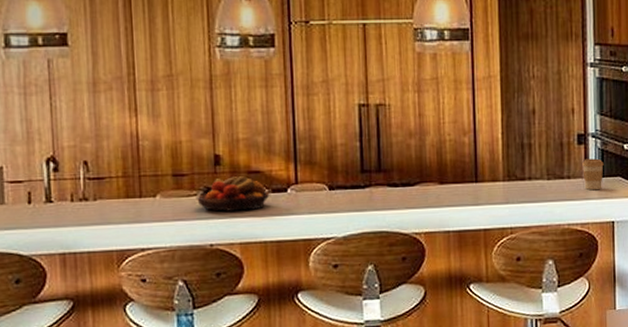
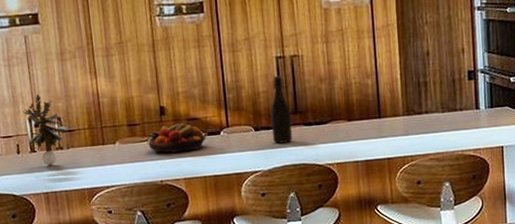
potted plant: none [39,131,98,220] -> present [23,94,69,166]
bottle: none [349,126,374,206] -> present [271,75,293,144]
coffee cup: present [582,158,604,190] -> none [473,91,493,120]

